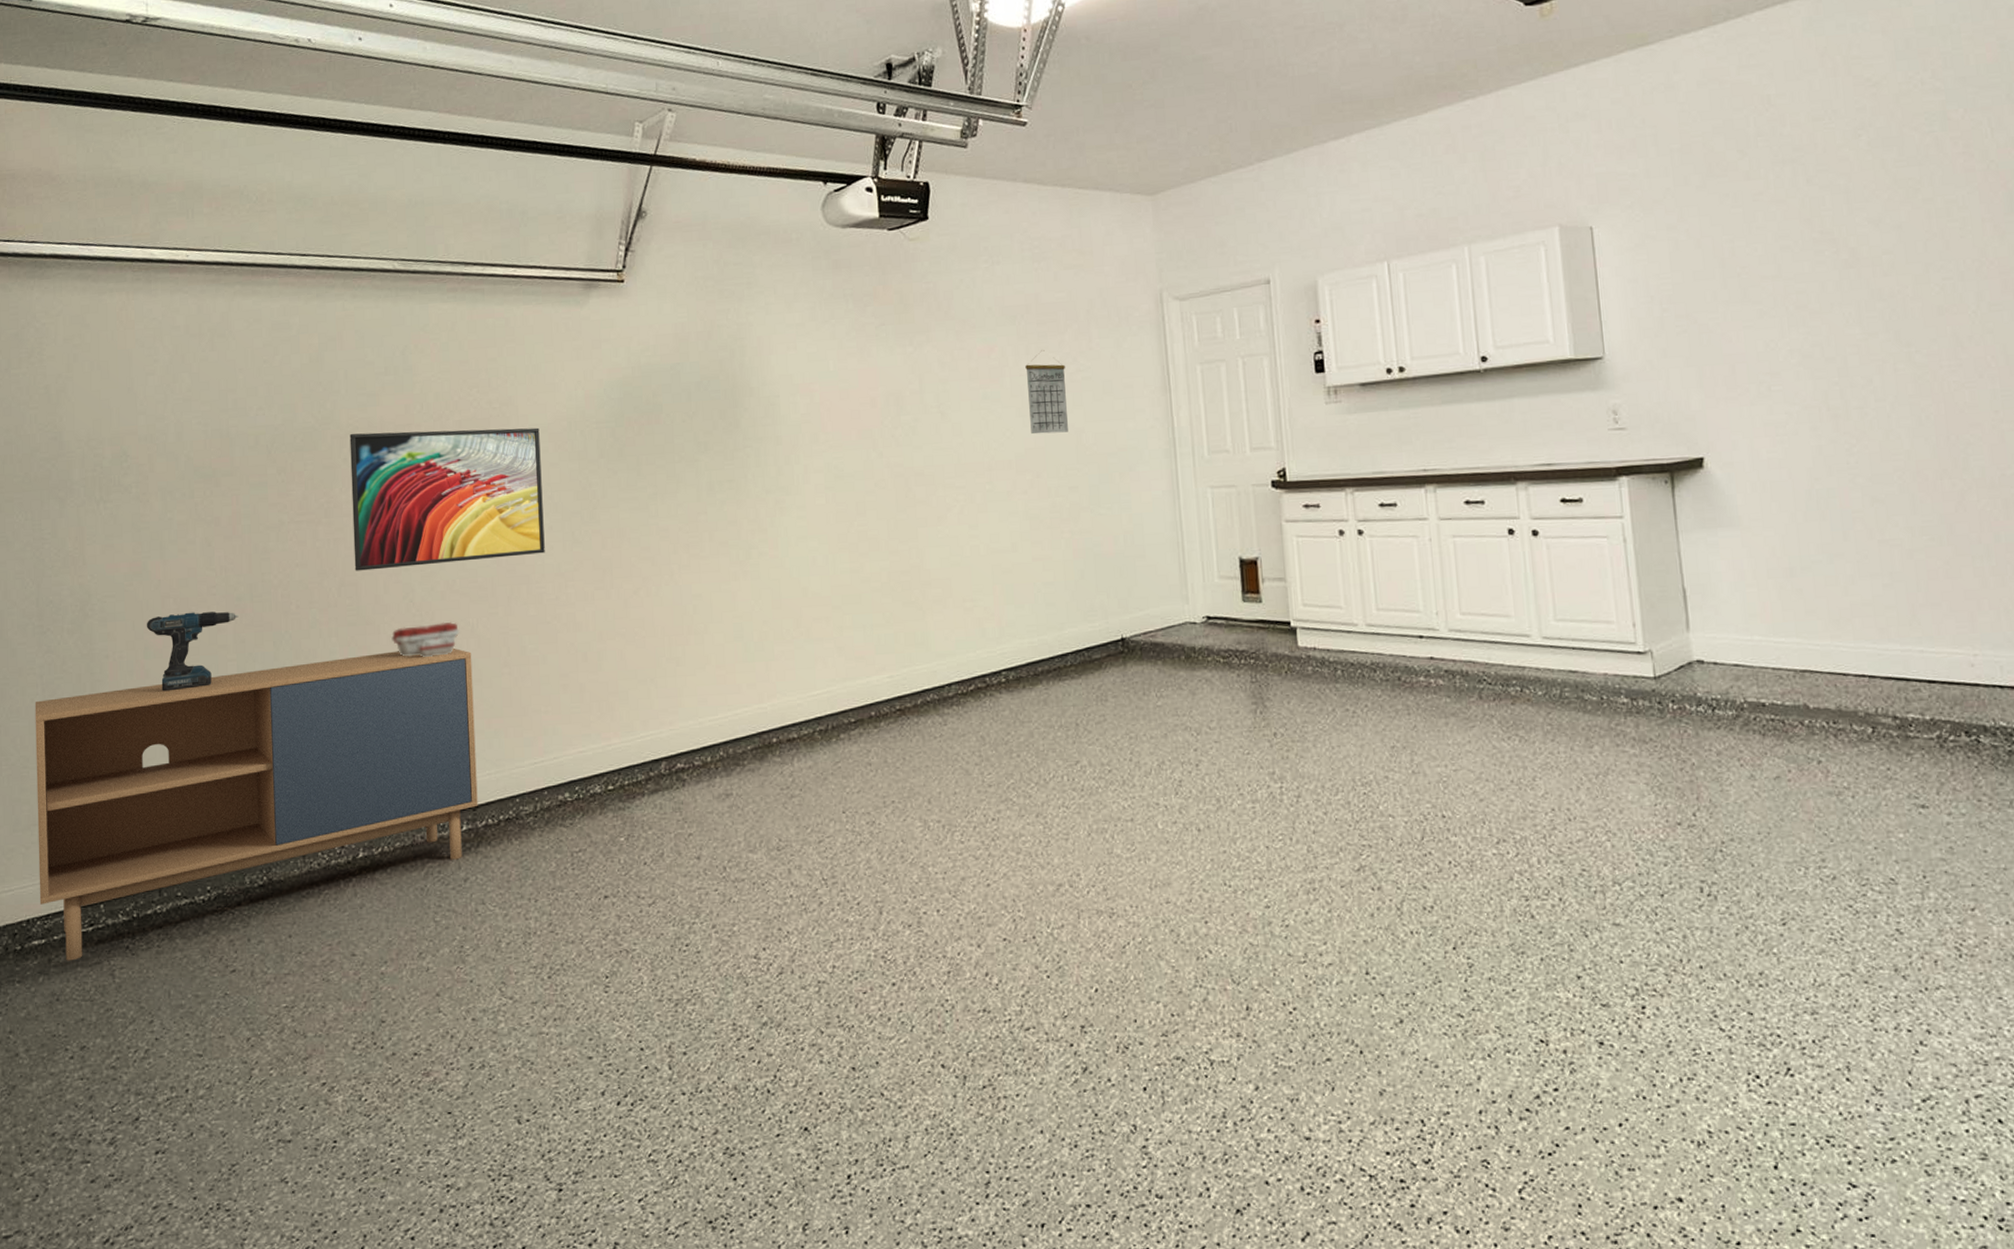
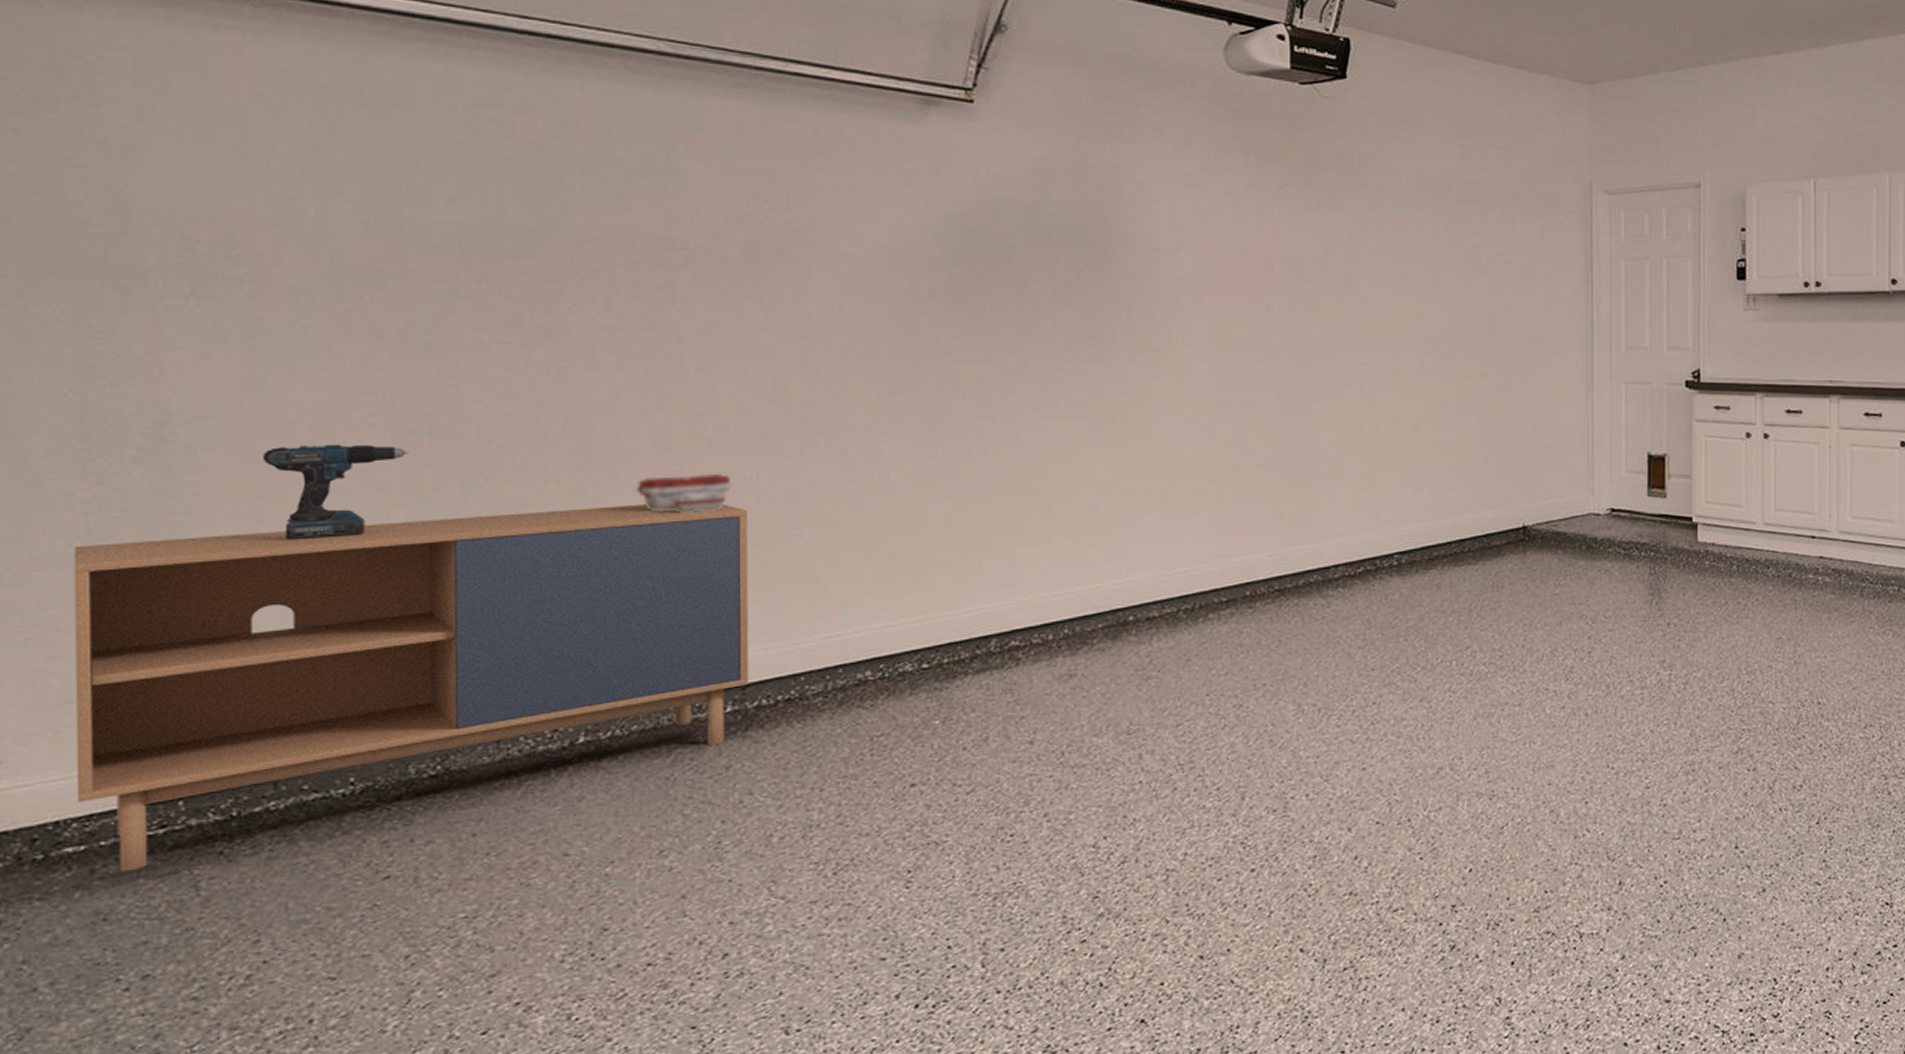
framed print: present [349,427,545,571] -> none [585,242,853,408]
calendar: present [1025,350,1068,435] -> none [1443,230,1485,316]

